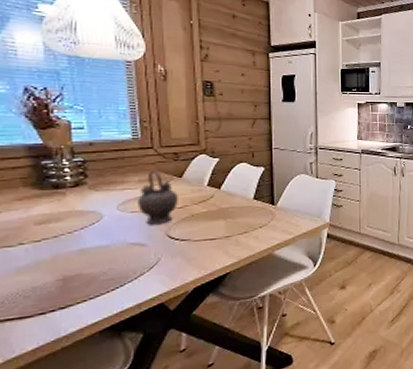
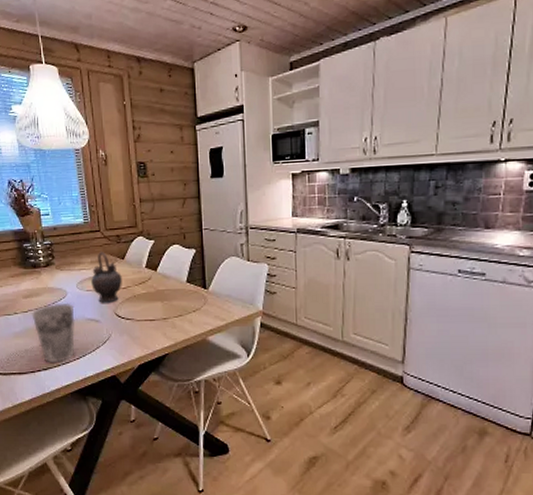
cup: none [47,227,112,300] -> present [31,302,75,363]

